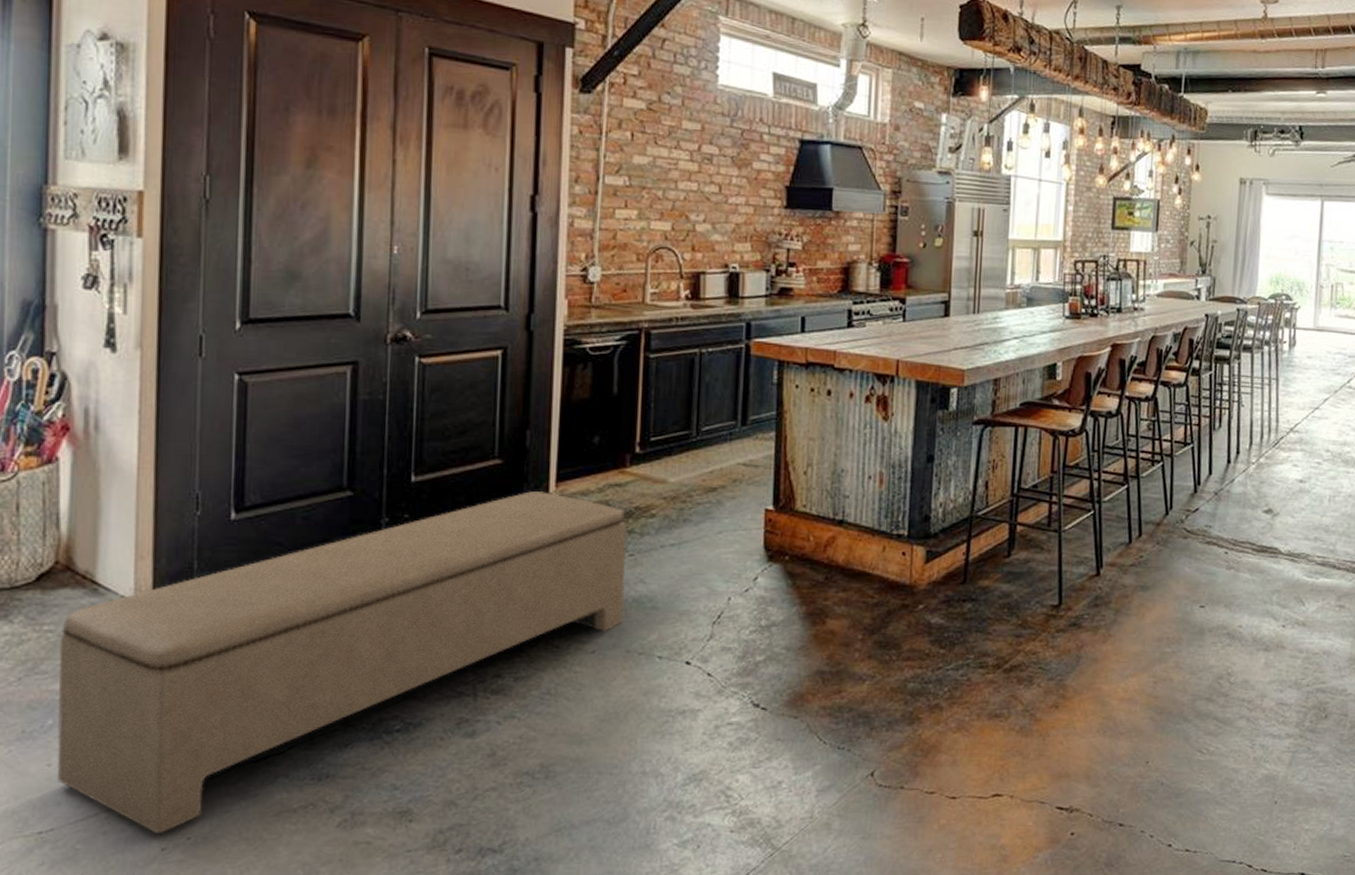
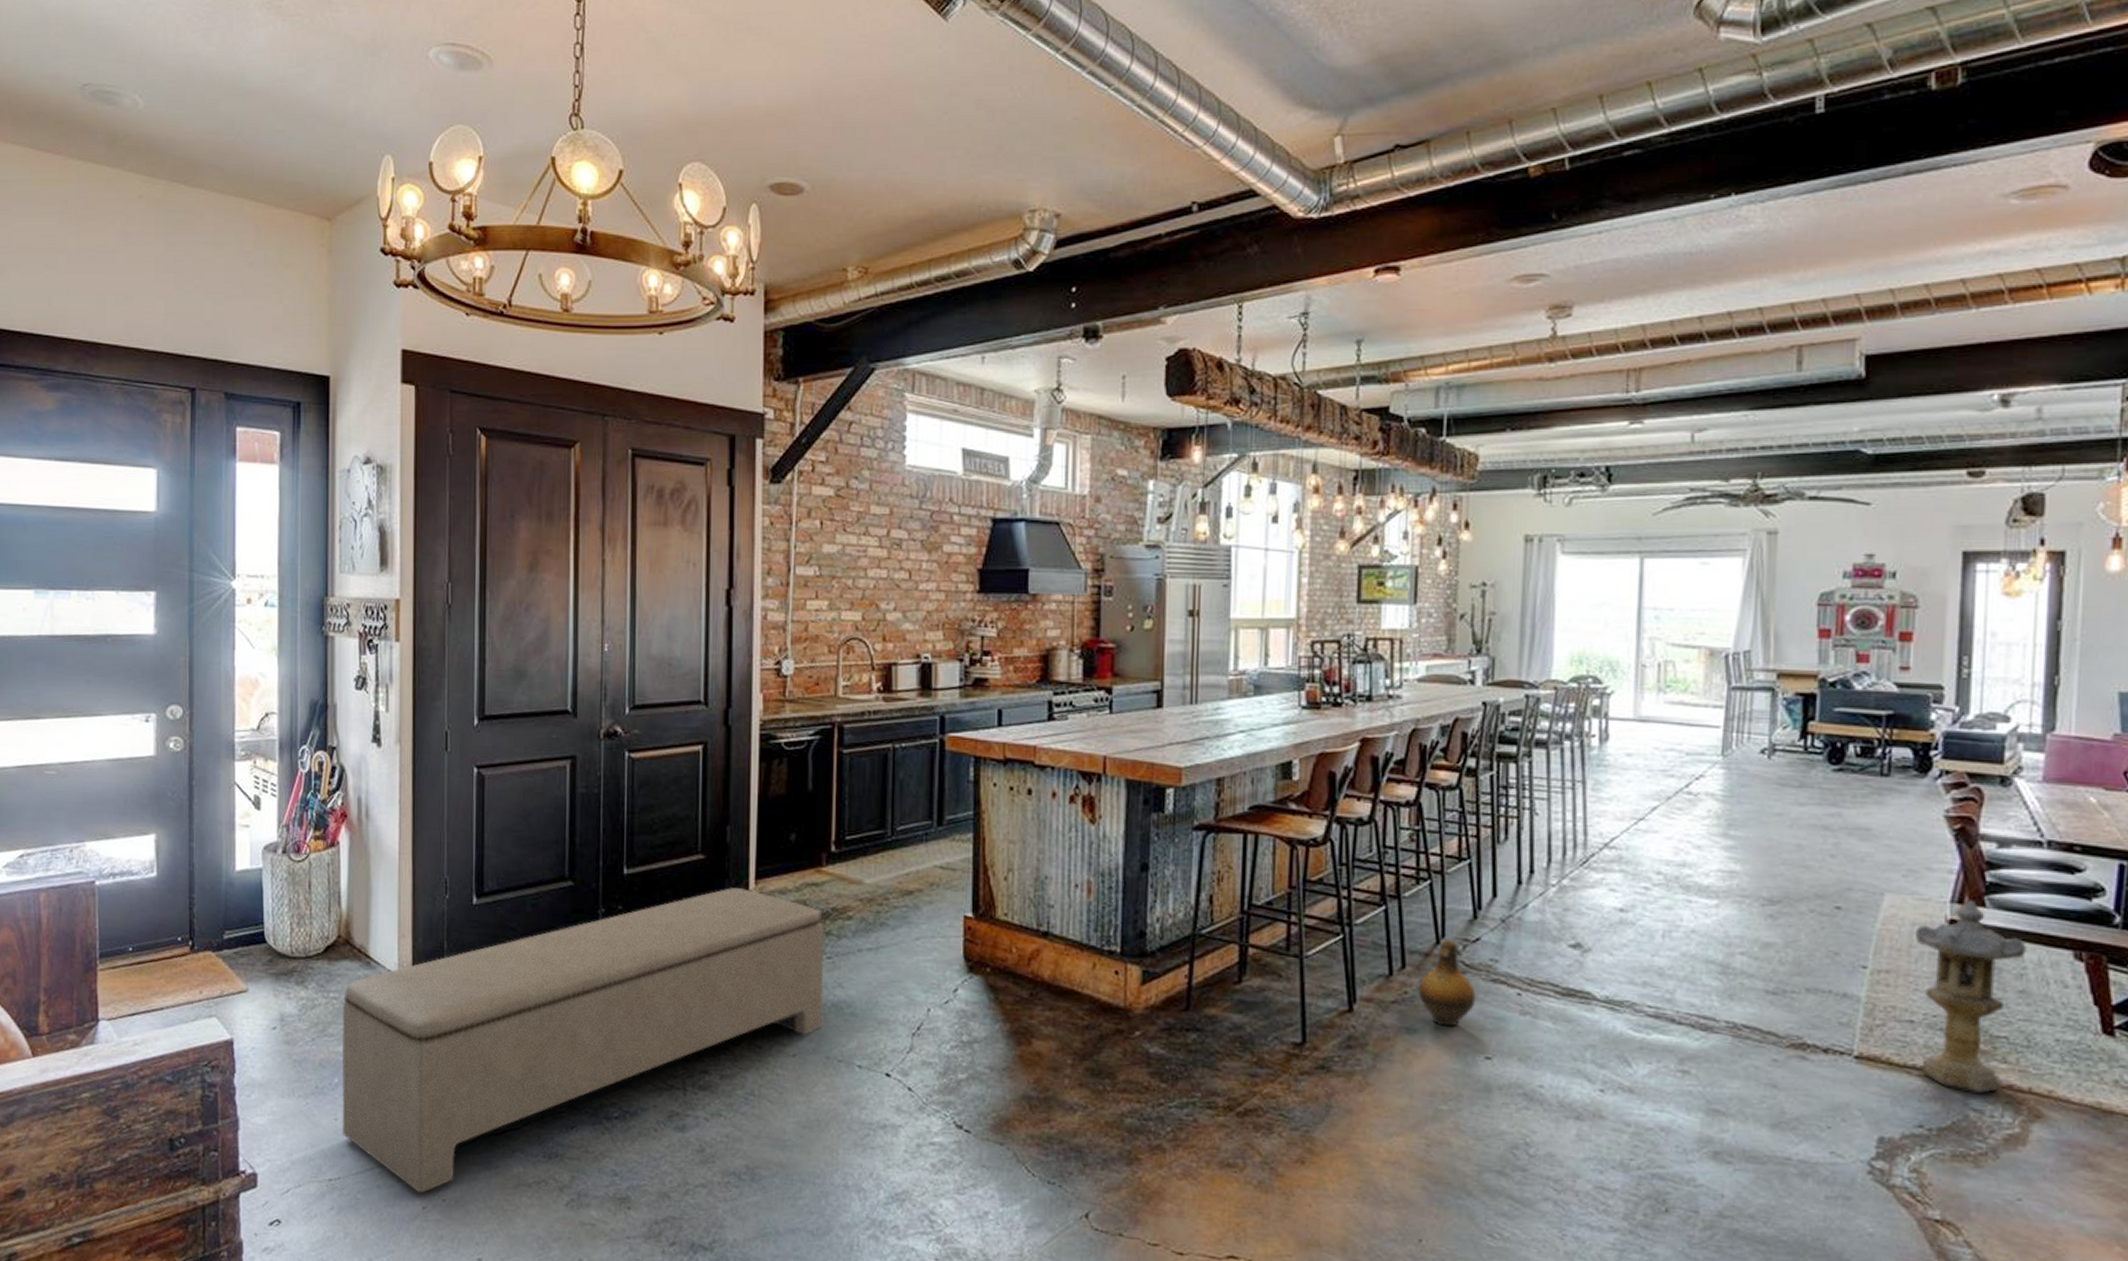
ceramic jug: none [1150,511,1195,583] -> present [1417,939,1476,1027]

